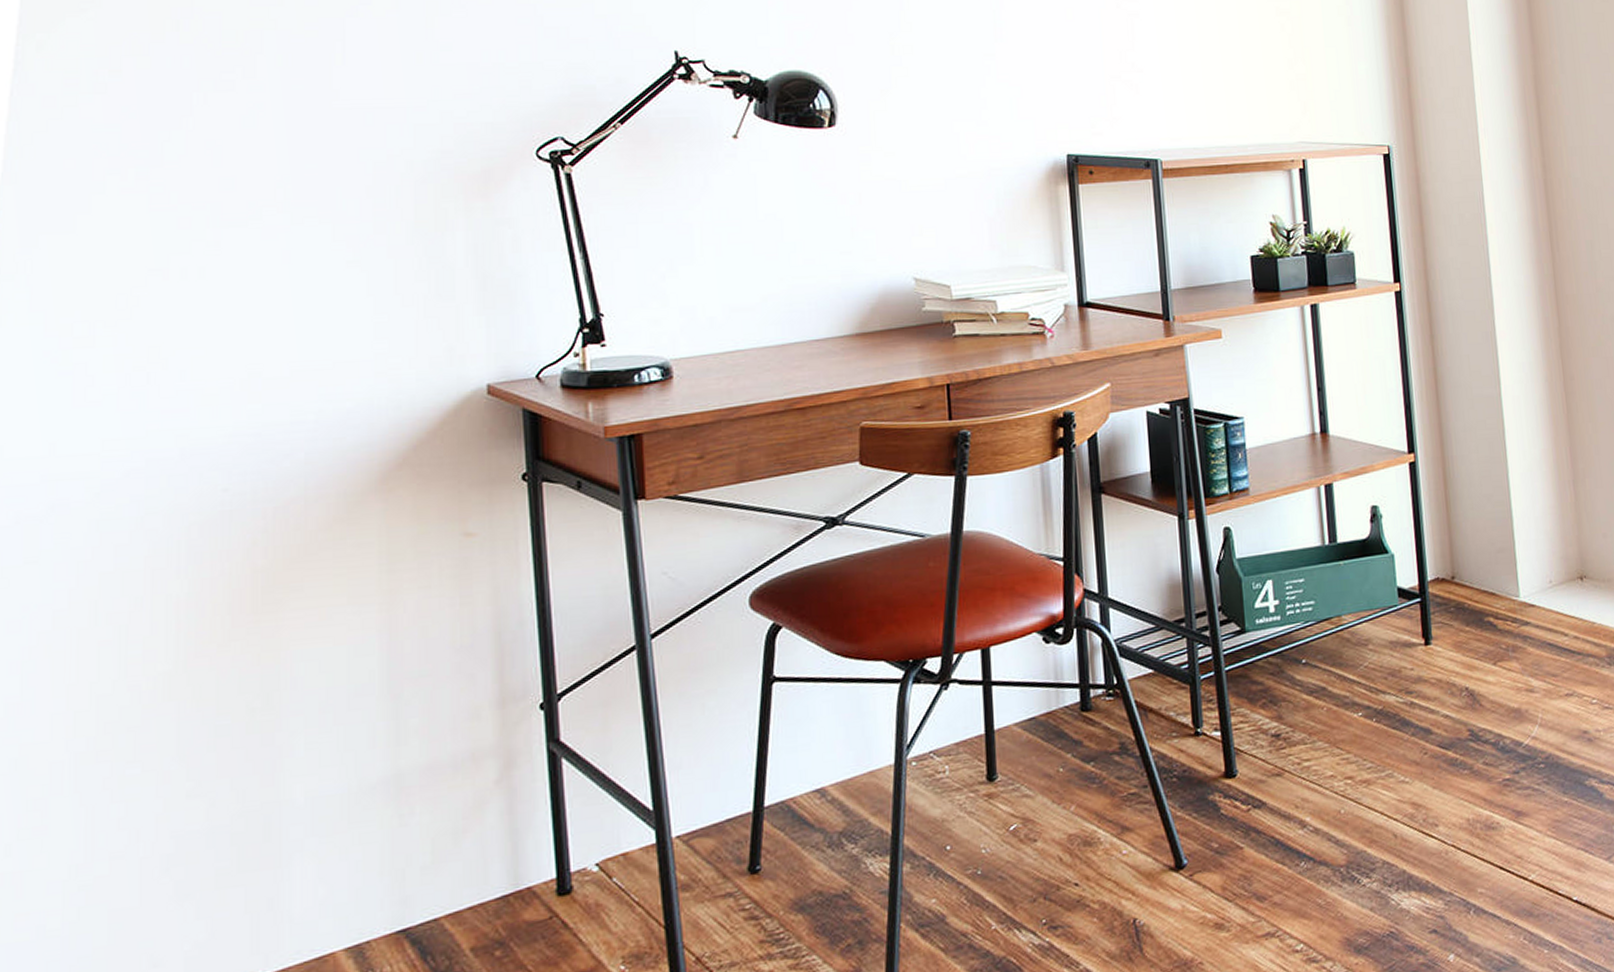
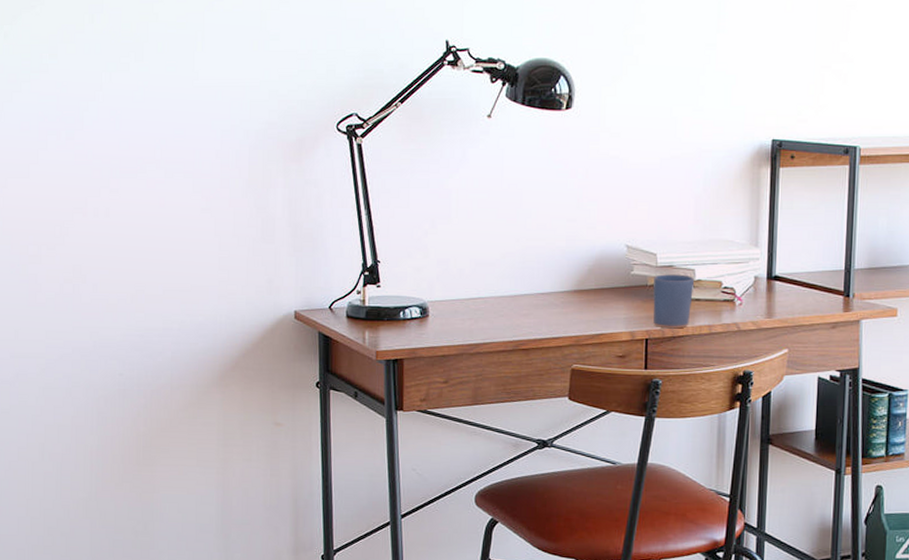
mug: none [950,307,998,371] -> present [653,274,695,329]

